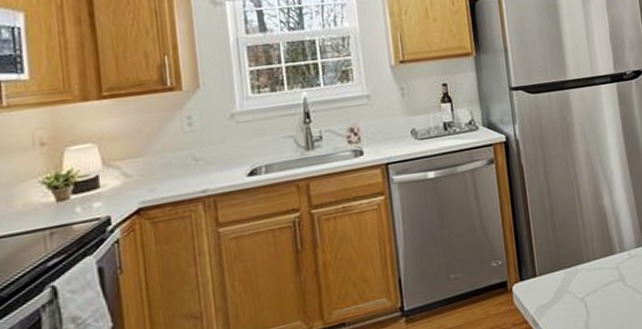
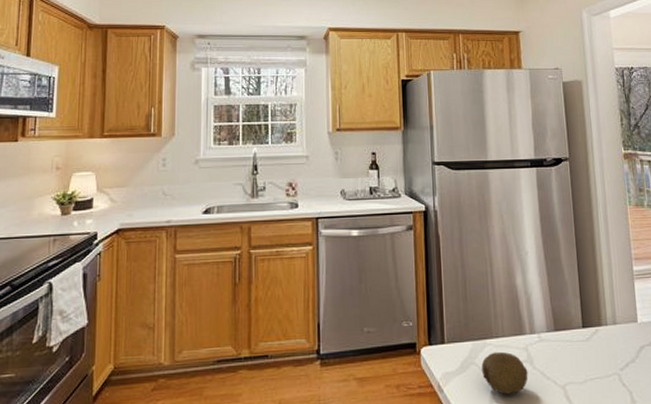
fruit: none [574,274,621,317] -> present [481,351,528,395]

